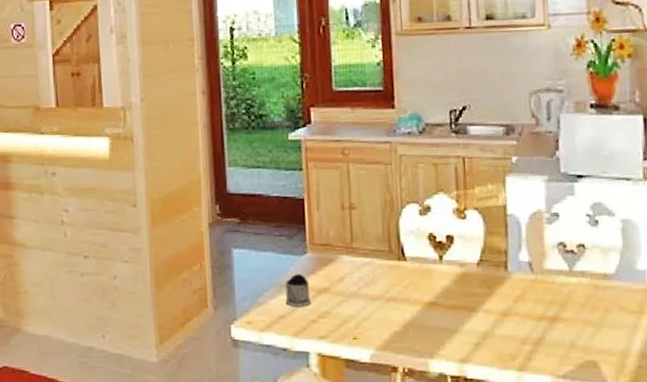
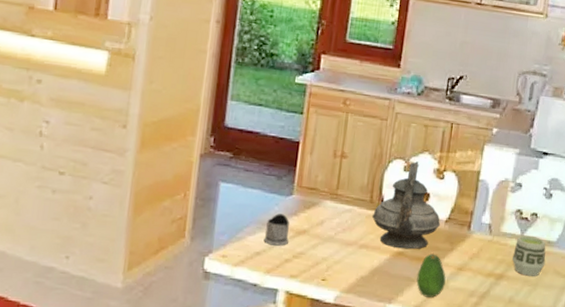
teapot: none [395,203,473,298] -> present [372,161,441,250]
fruit: none [456,300,491,349] -> present [416,253,446,298]
cup: none [564,269,606,316] -> present [512,235,546,276]

